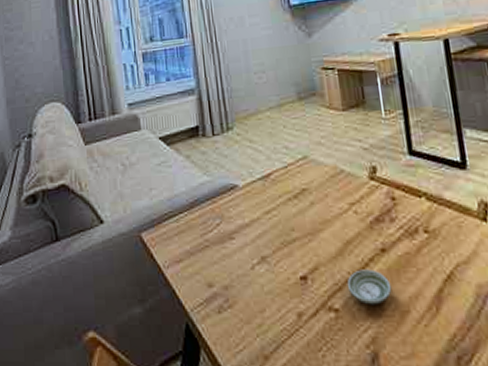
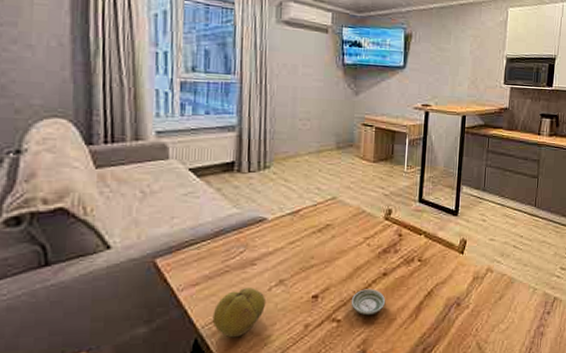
fruit: none [199,266,252,325] -> present [212,288,266,338]

